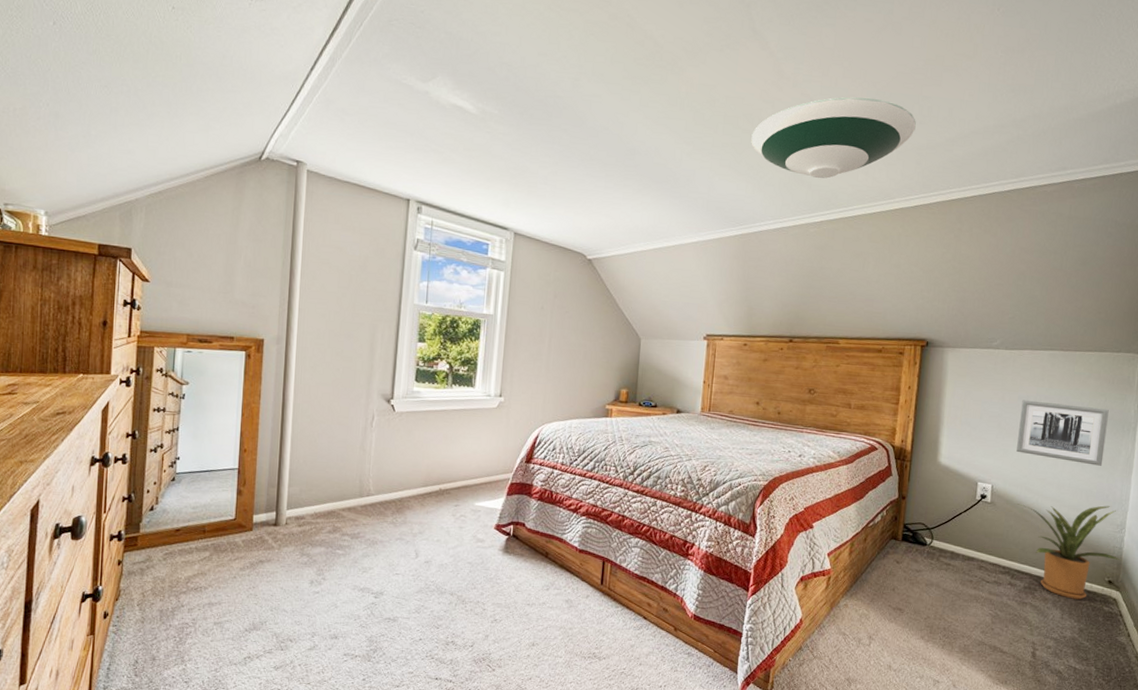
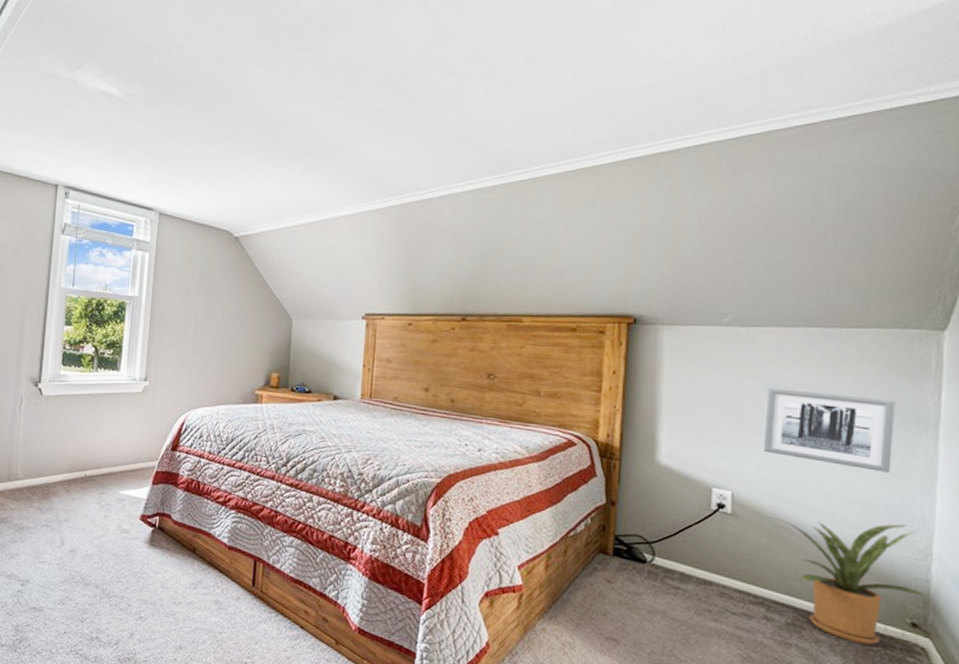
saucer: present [751,97,916,179] -> none [410,46,608,139]

